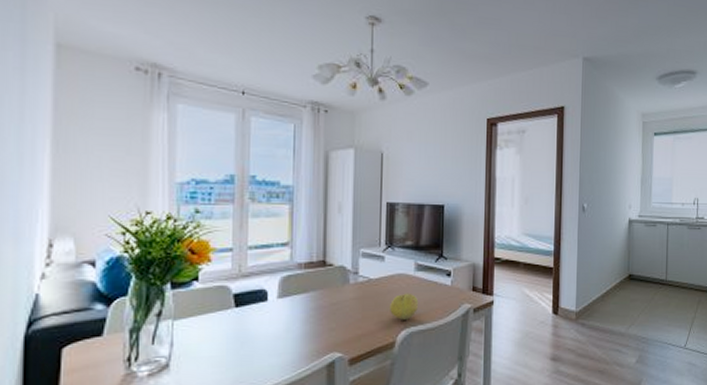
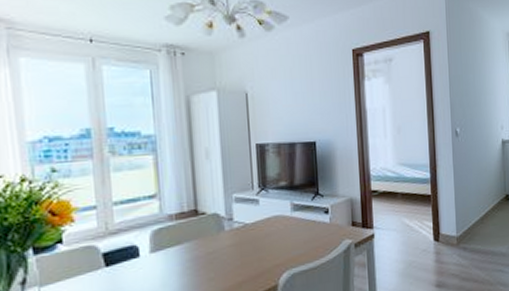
fruit: present [390,293,418,320] -> none [269,234,298,263]

